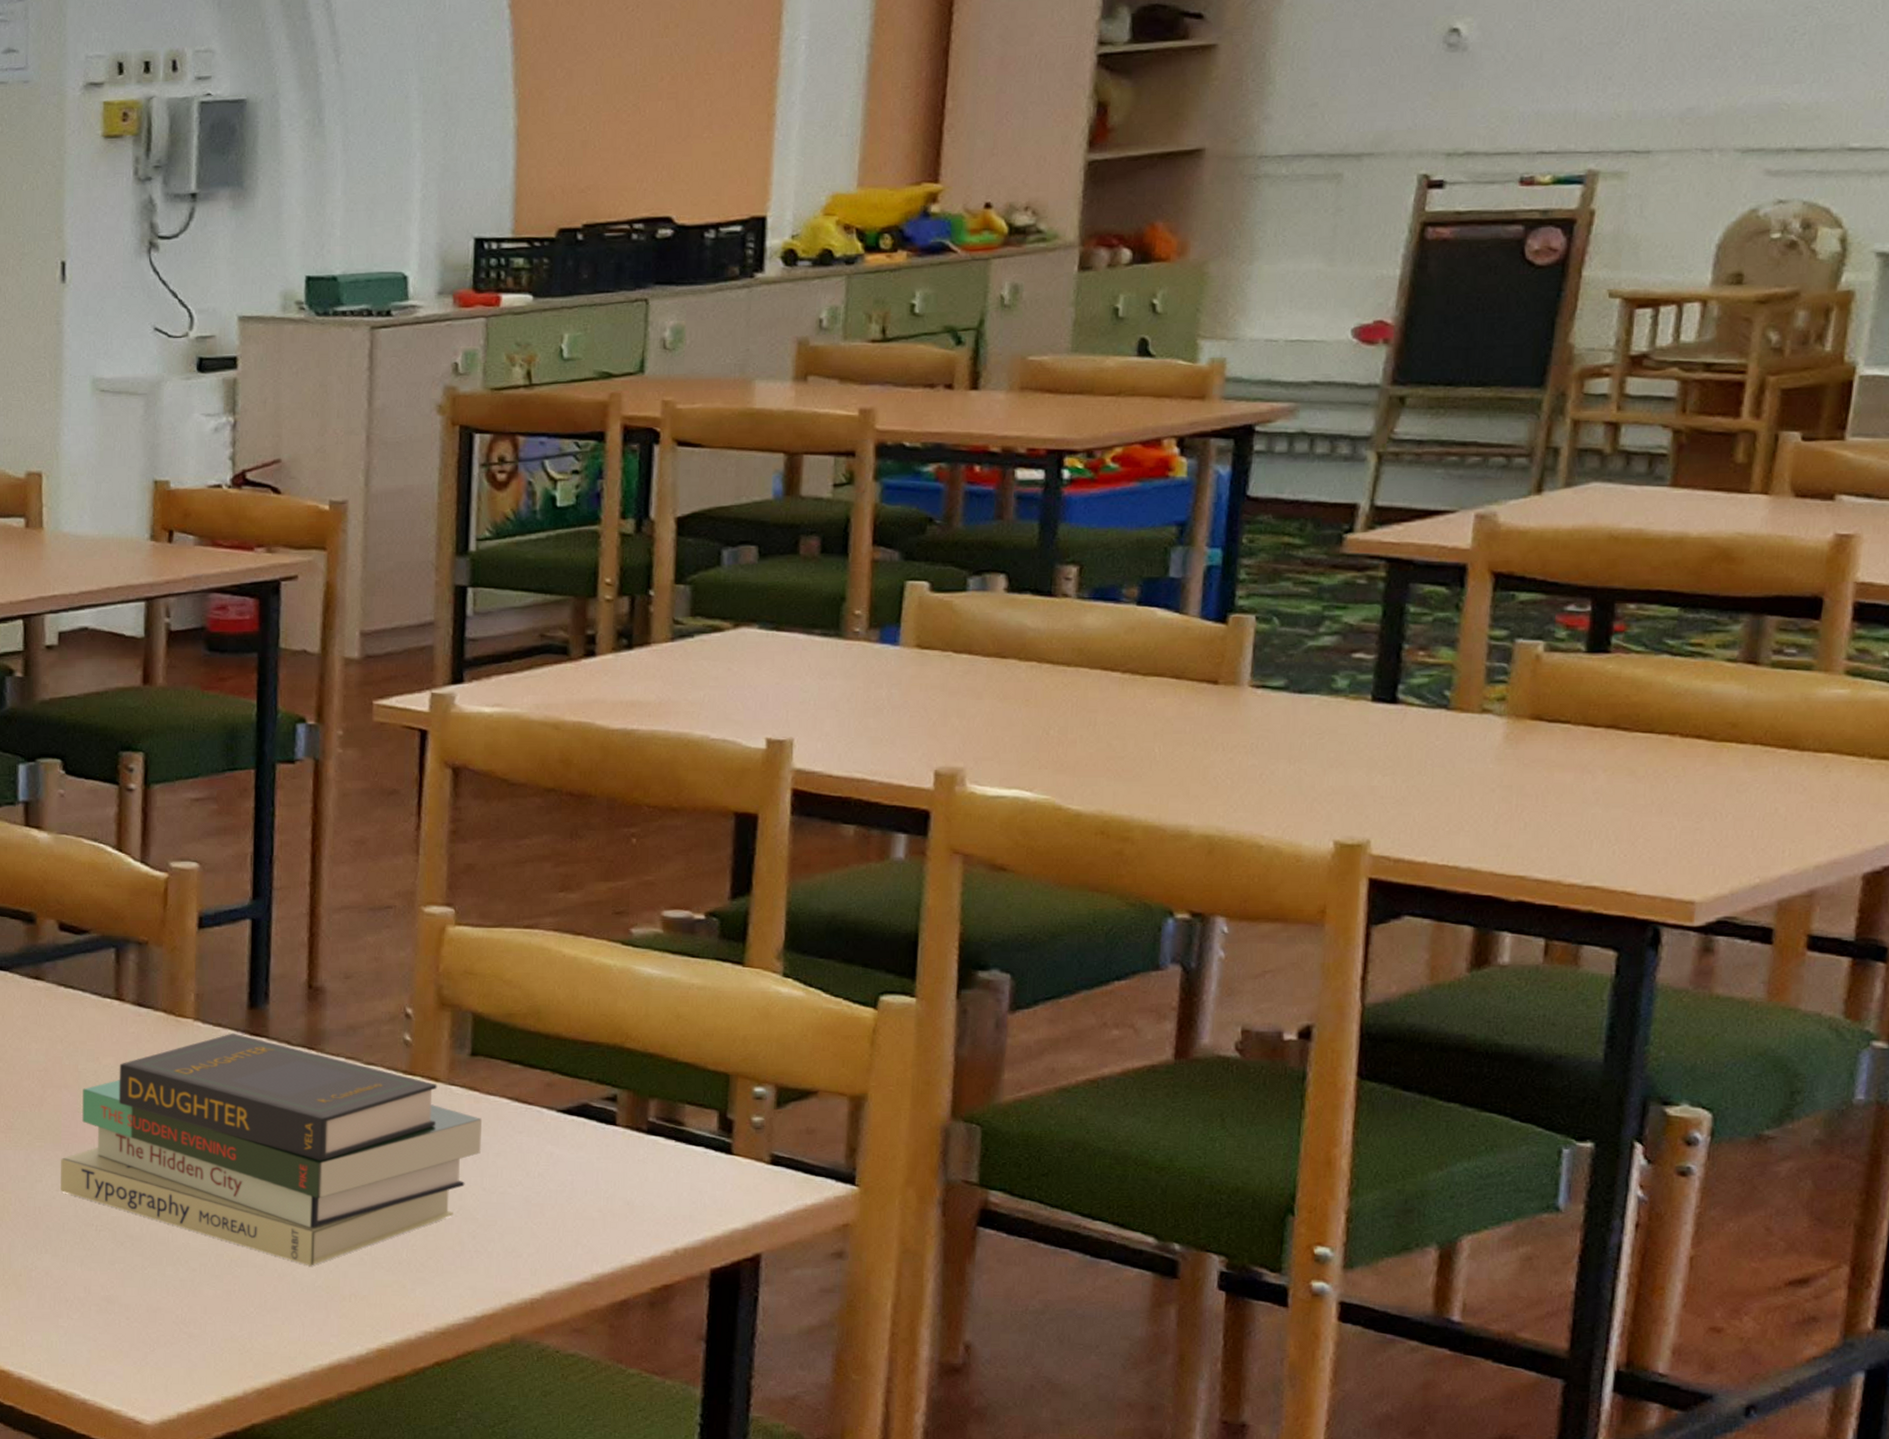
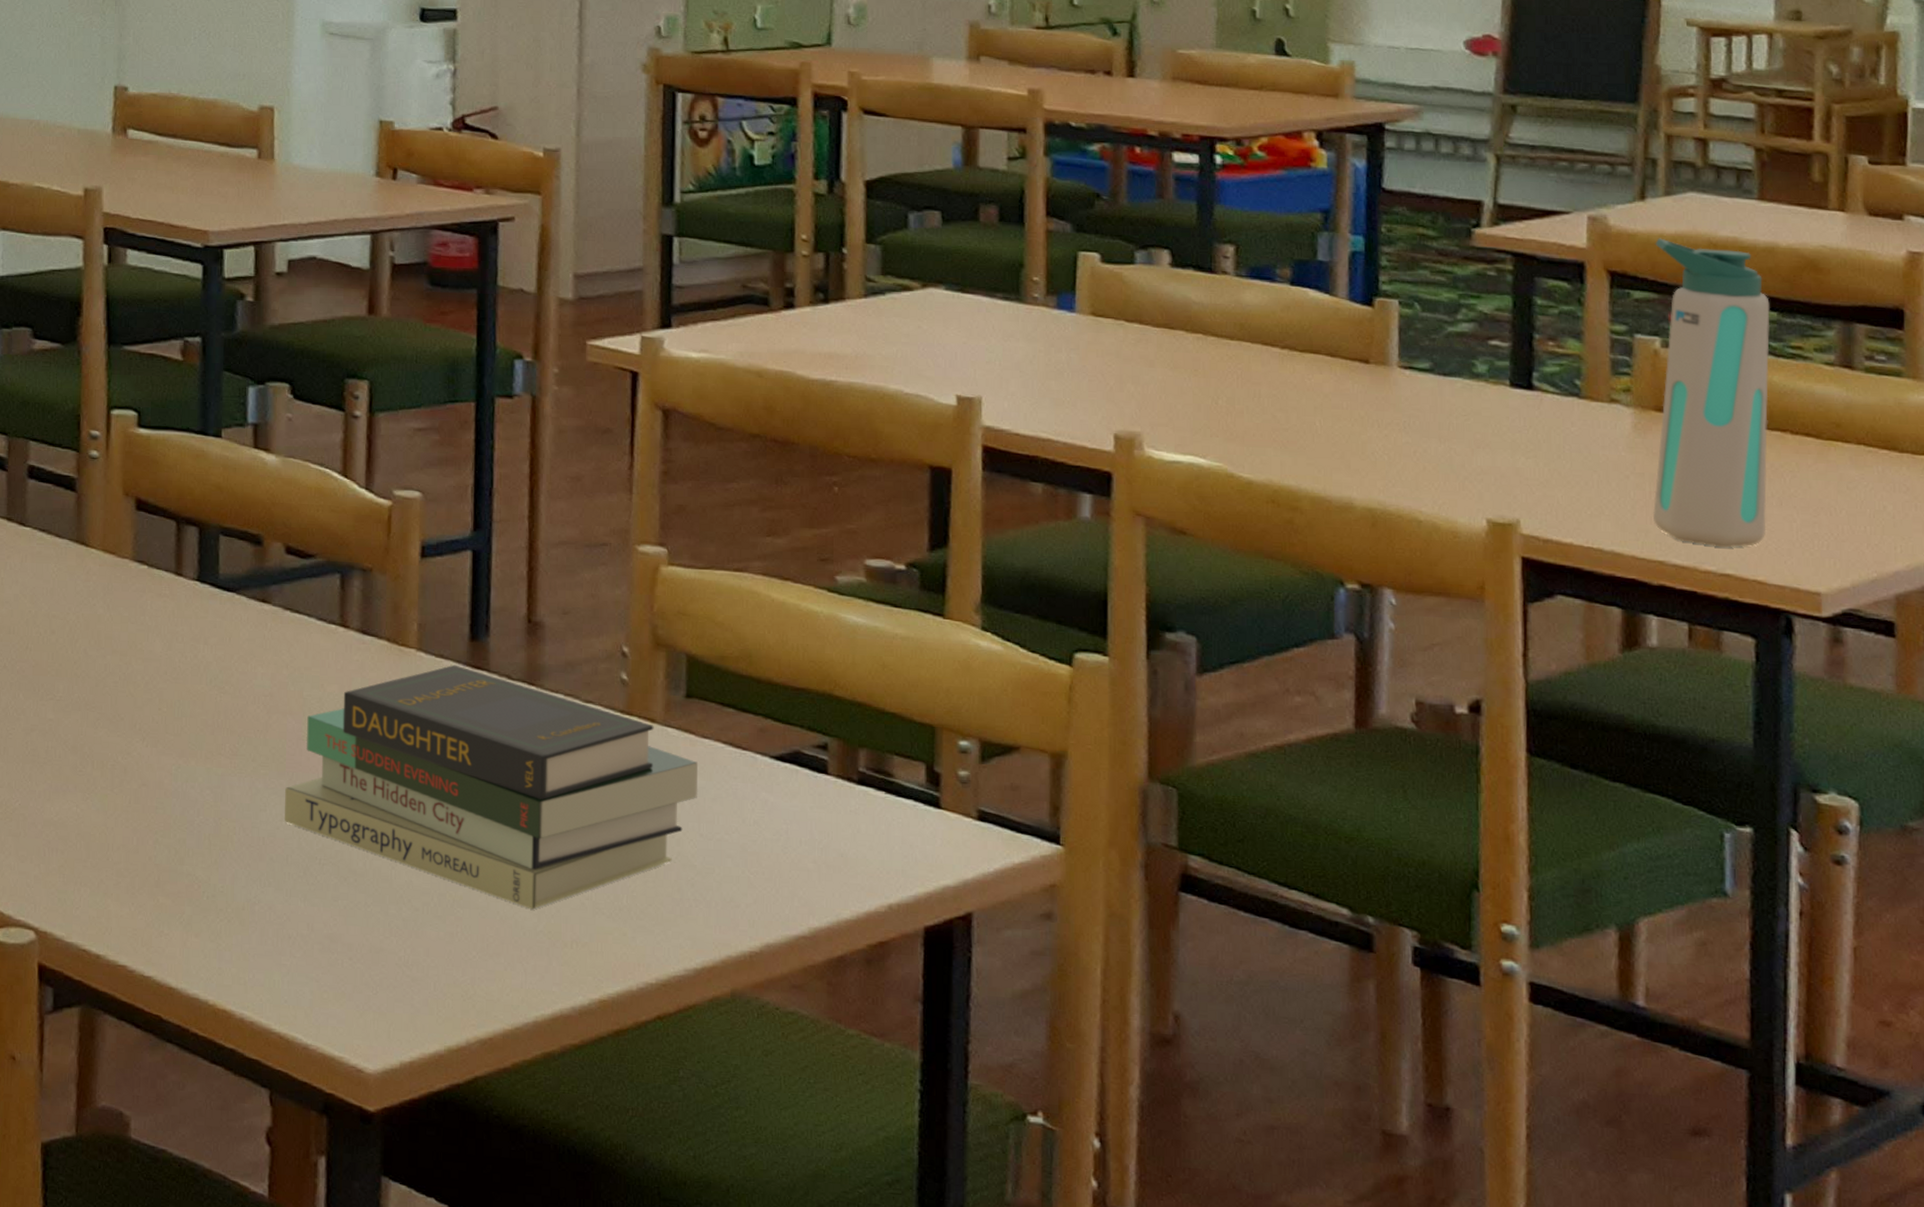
water bottle: none [1517,534,1672,859] -> present [1652,238,1770,548]

